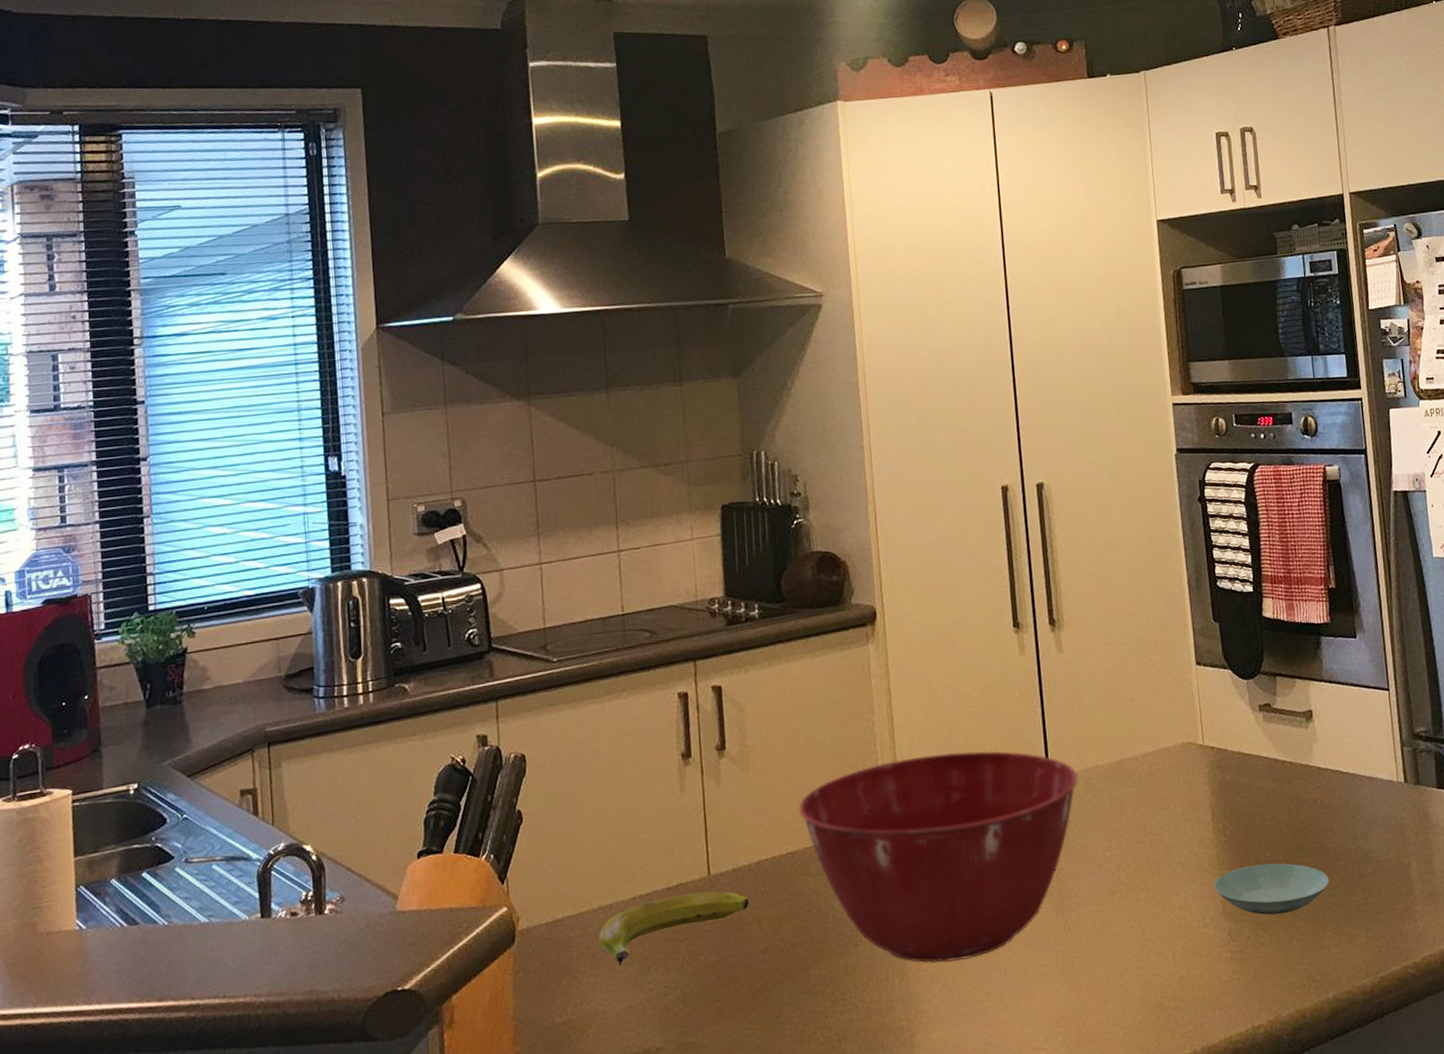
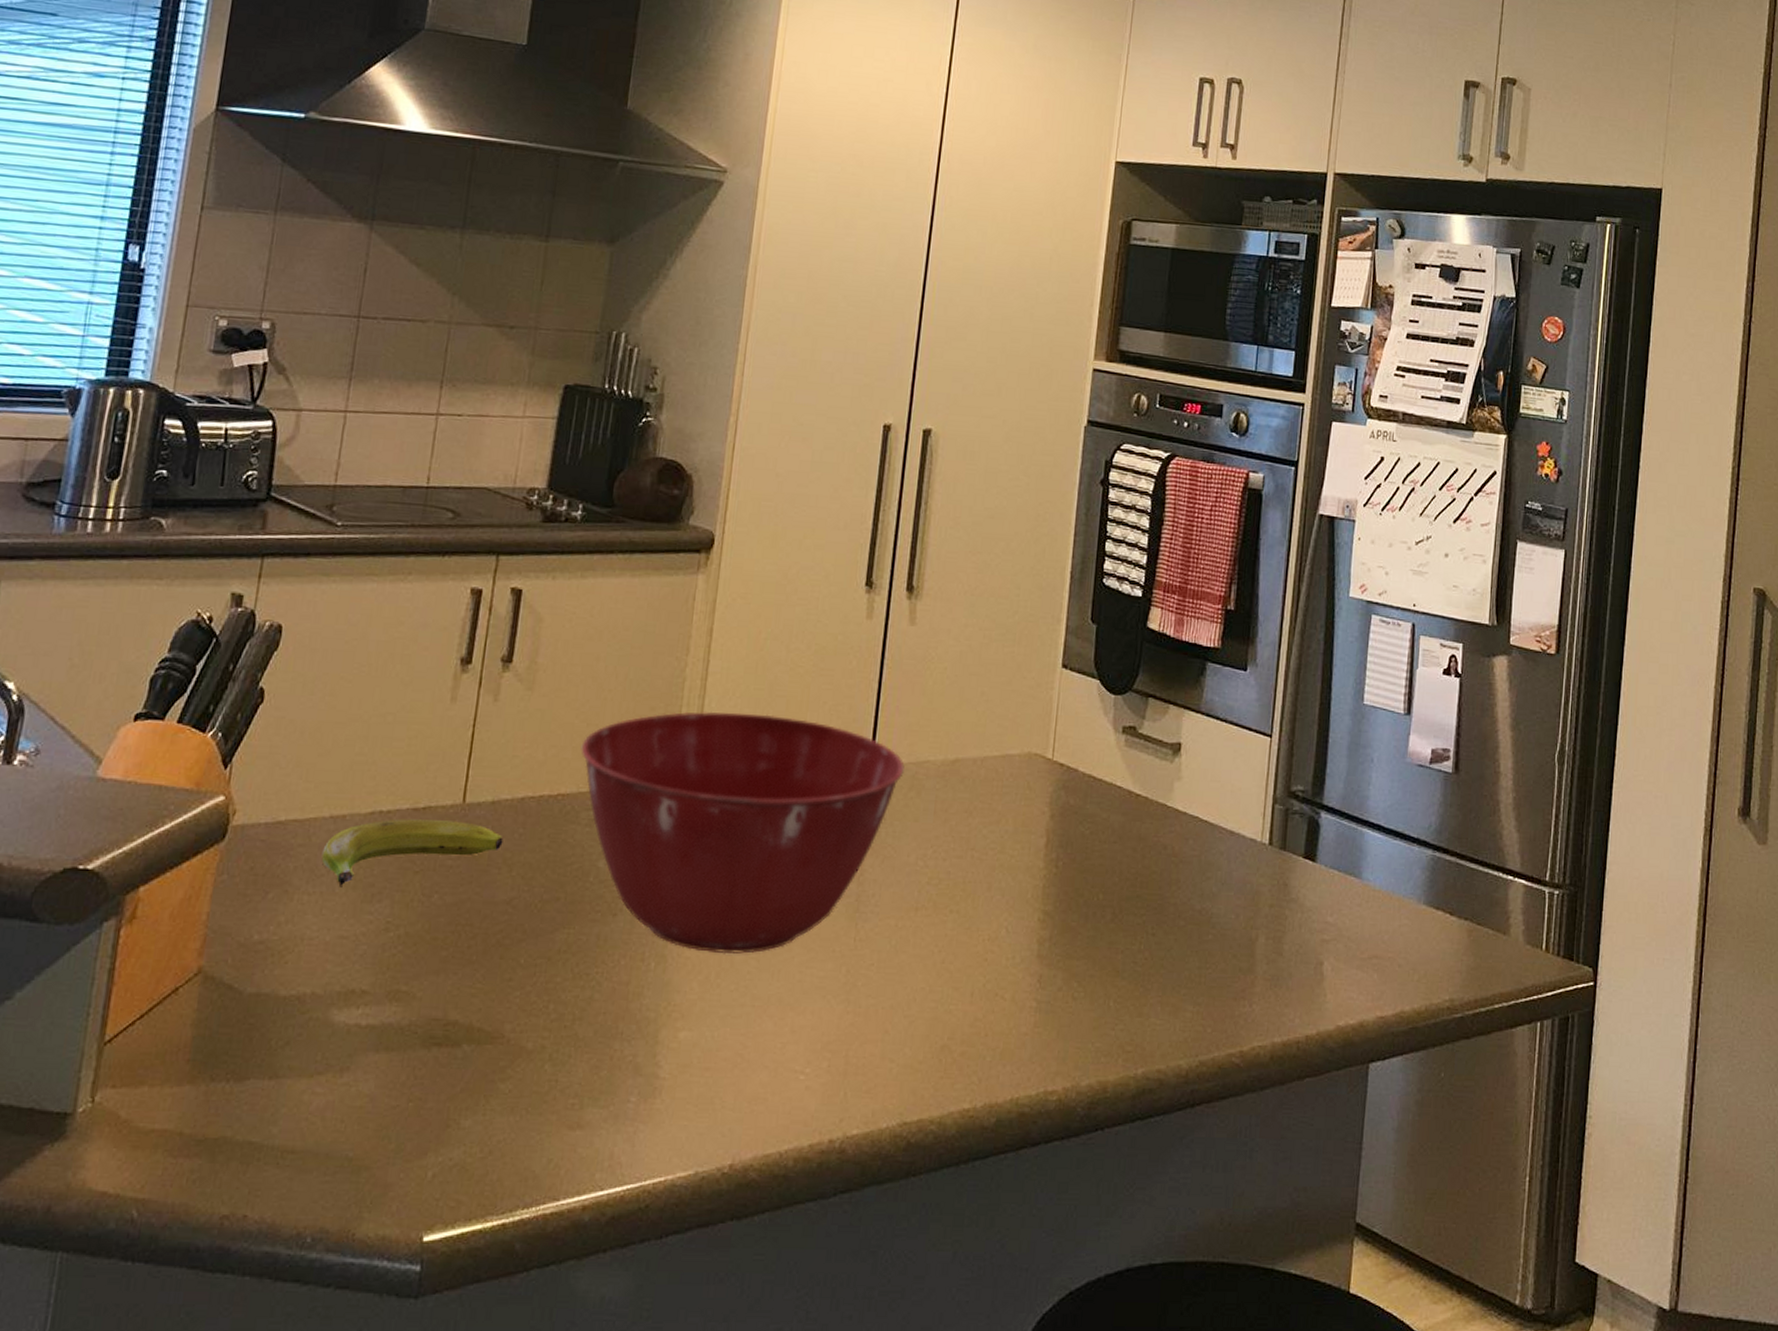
saucer: present [1214,863,1329,915] -> none [1032,906,1163,969]

